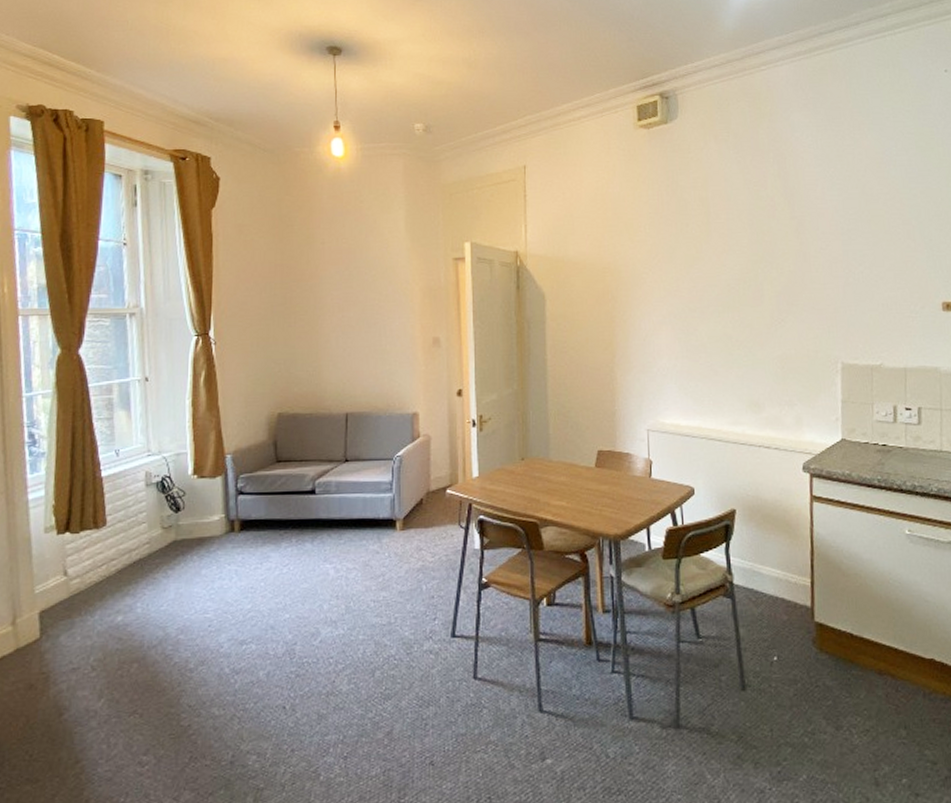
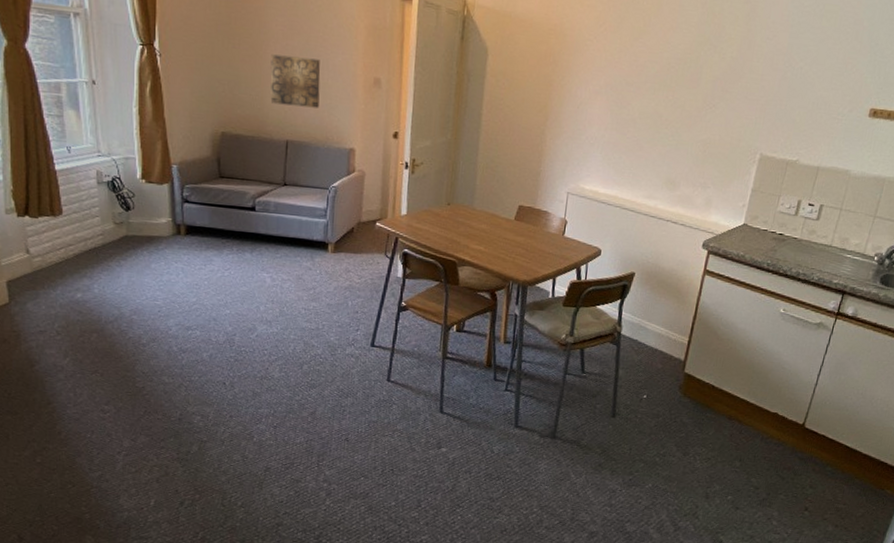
wall art: none [327,327,378,377] -> present [270,54,321,108]

